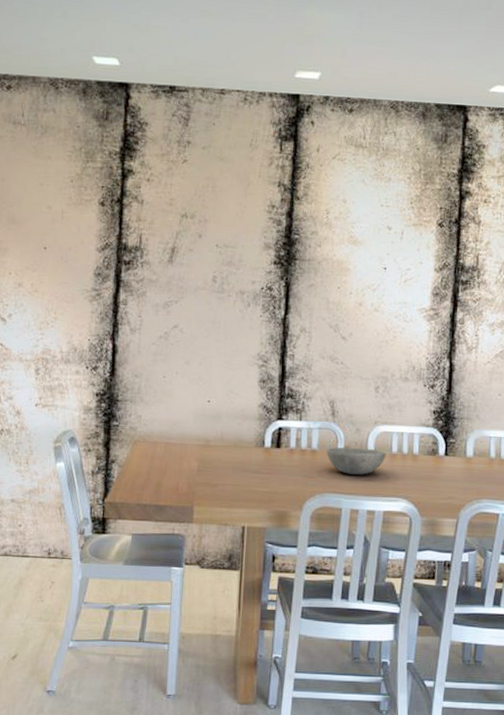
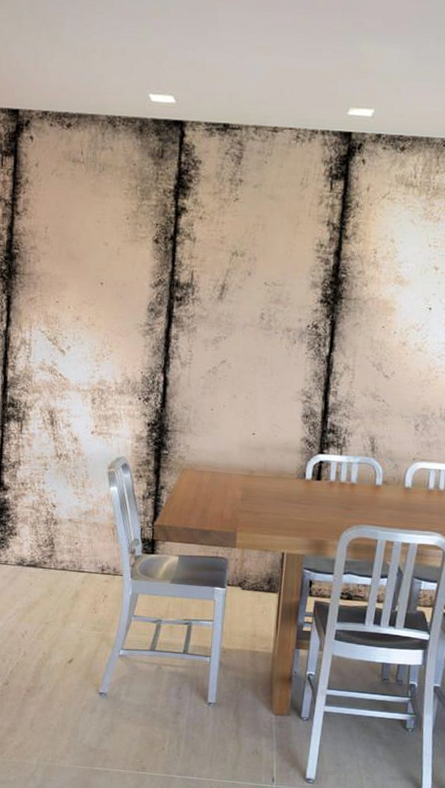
bowl: present [326,447,386,475] -> none [364,481,423,509]

